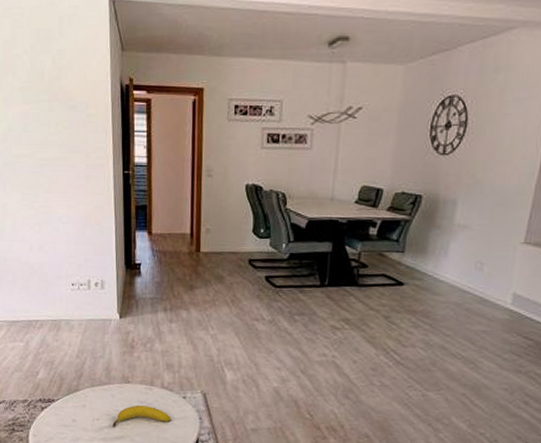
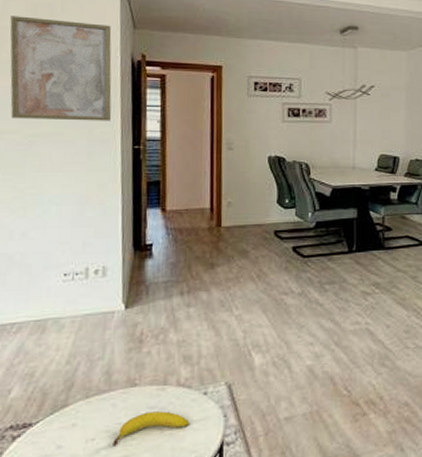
wall art: none [19,43,104,146] -> present [10,16,112,121]

